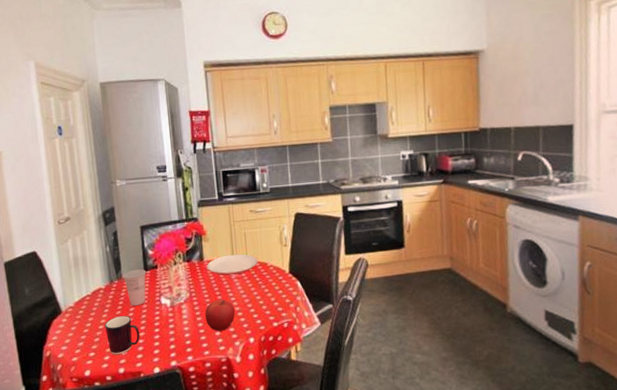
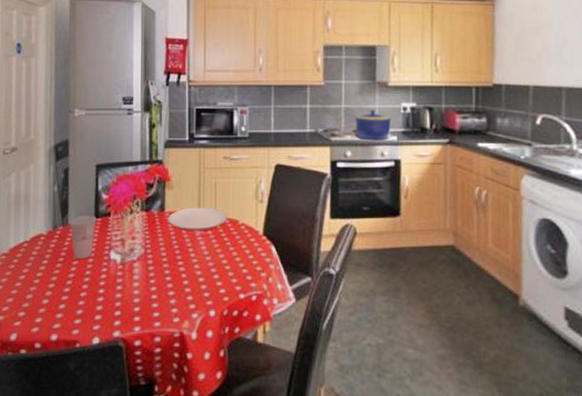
mug: present [105,316,140,355] -> none [41,270,81,318]
fruit: present [205,299,235,331] -> none [160,260,195,299]
cooking pot: none [361,159,393,187] -> present [355,109,392,141]

